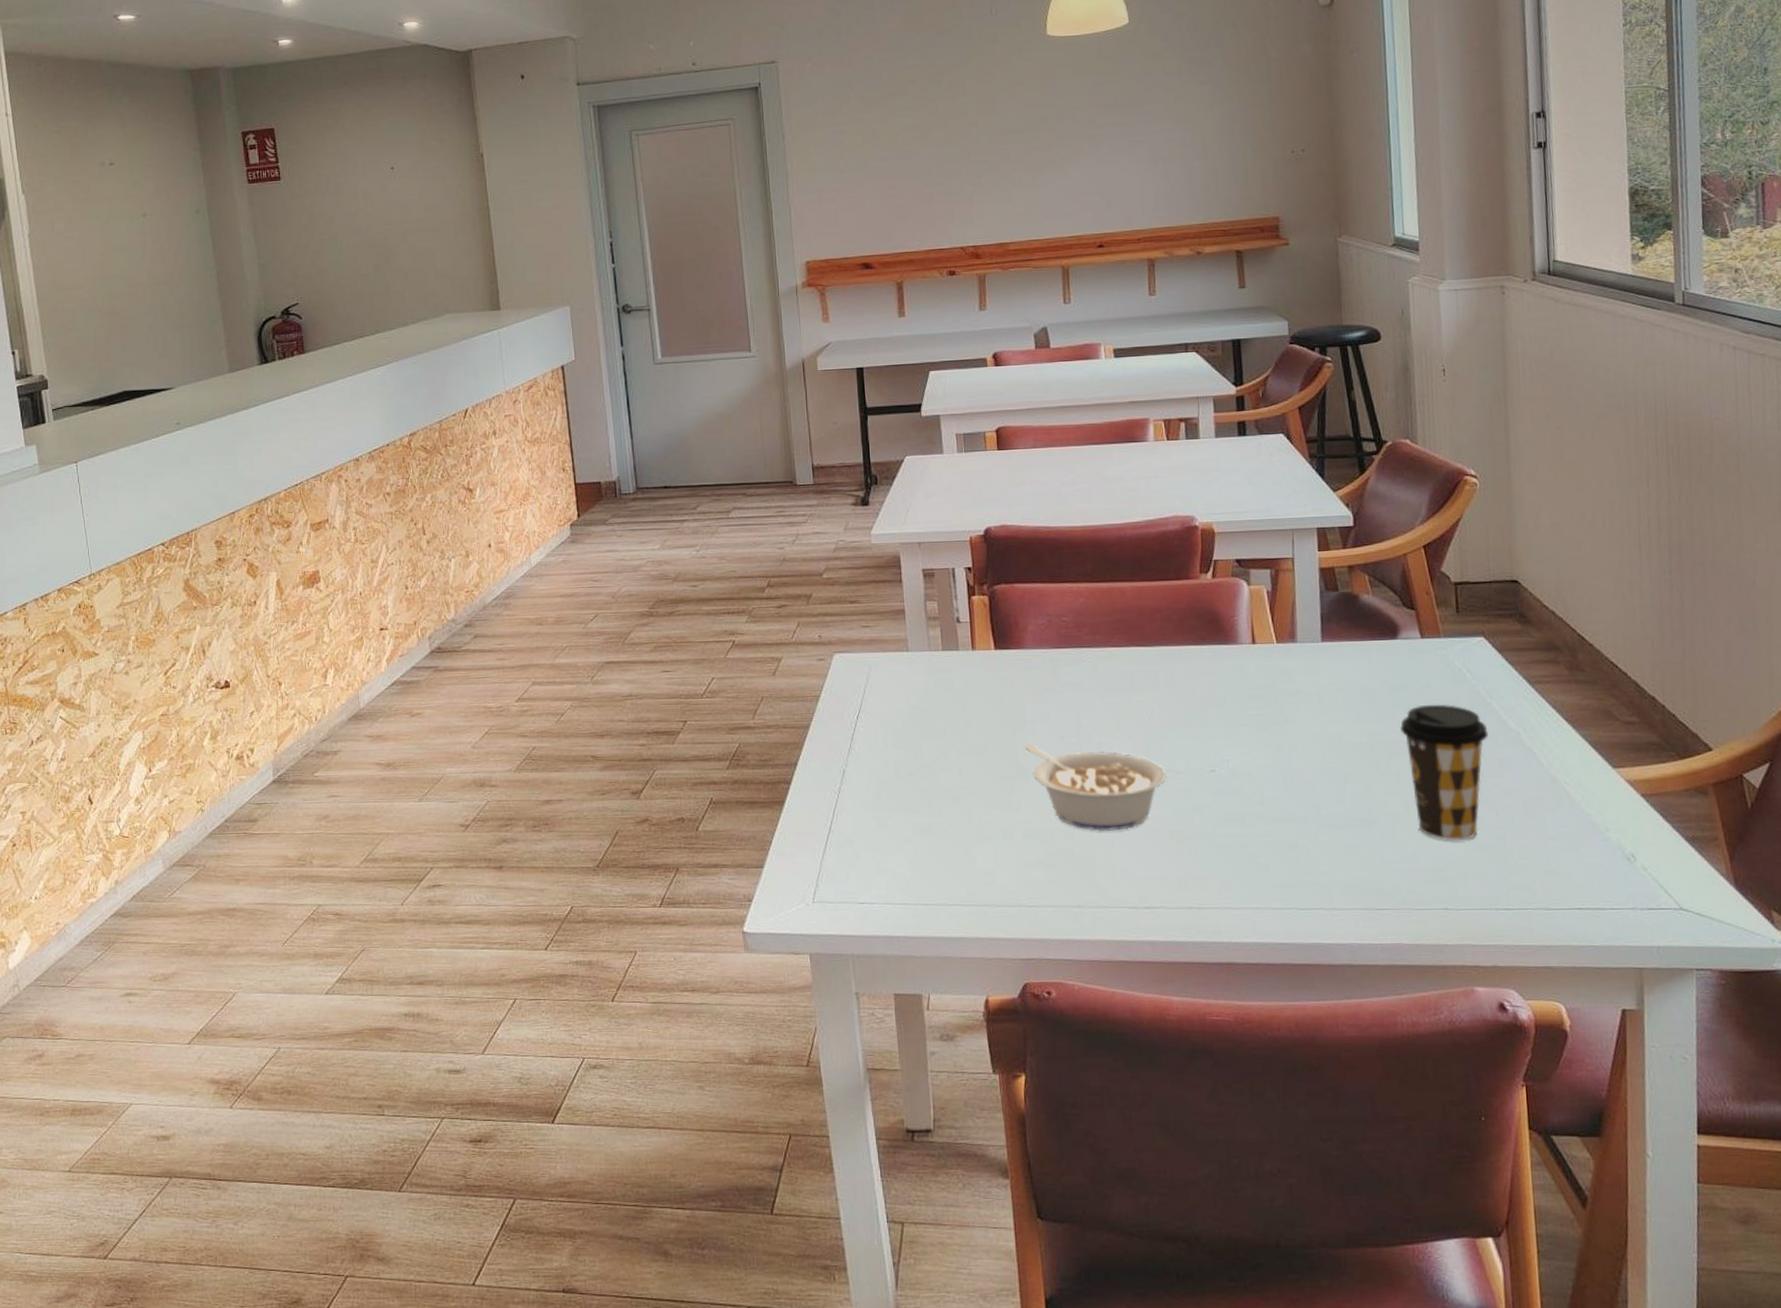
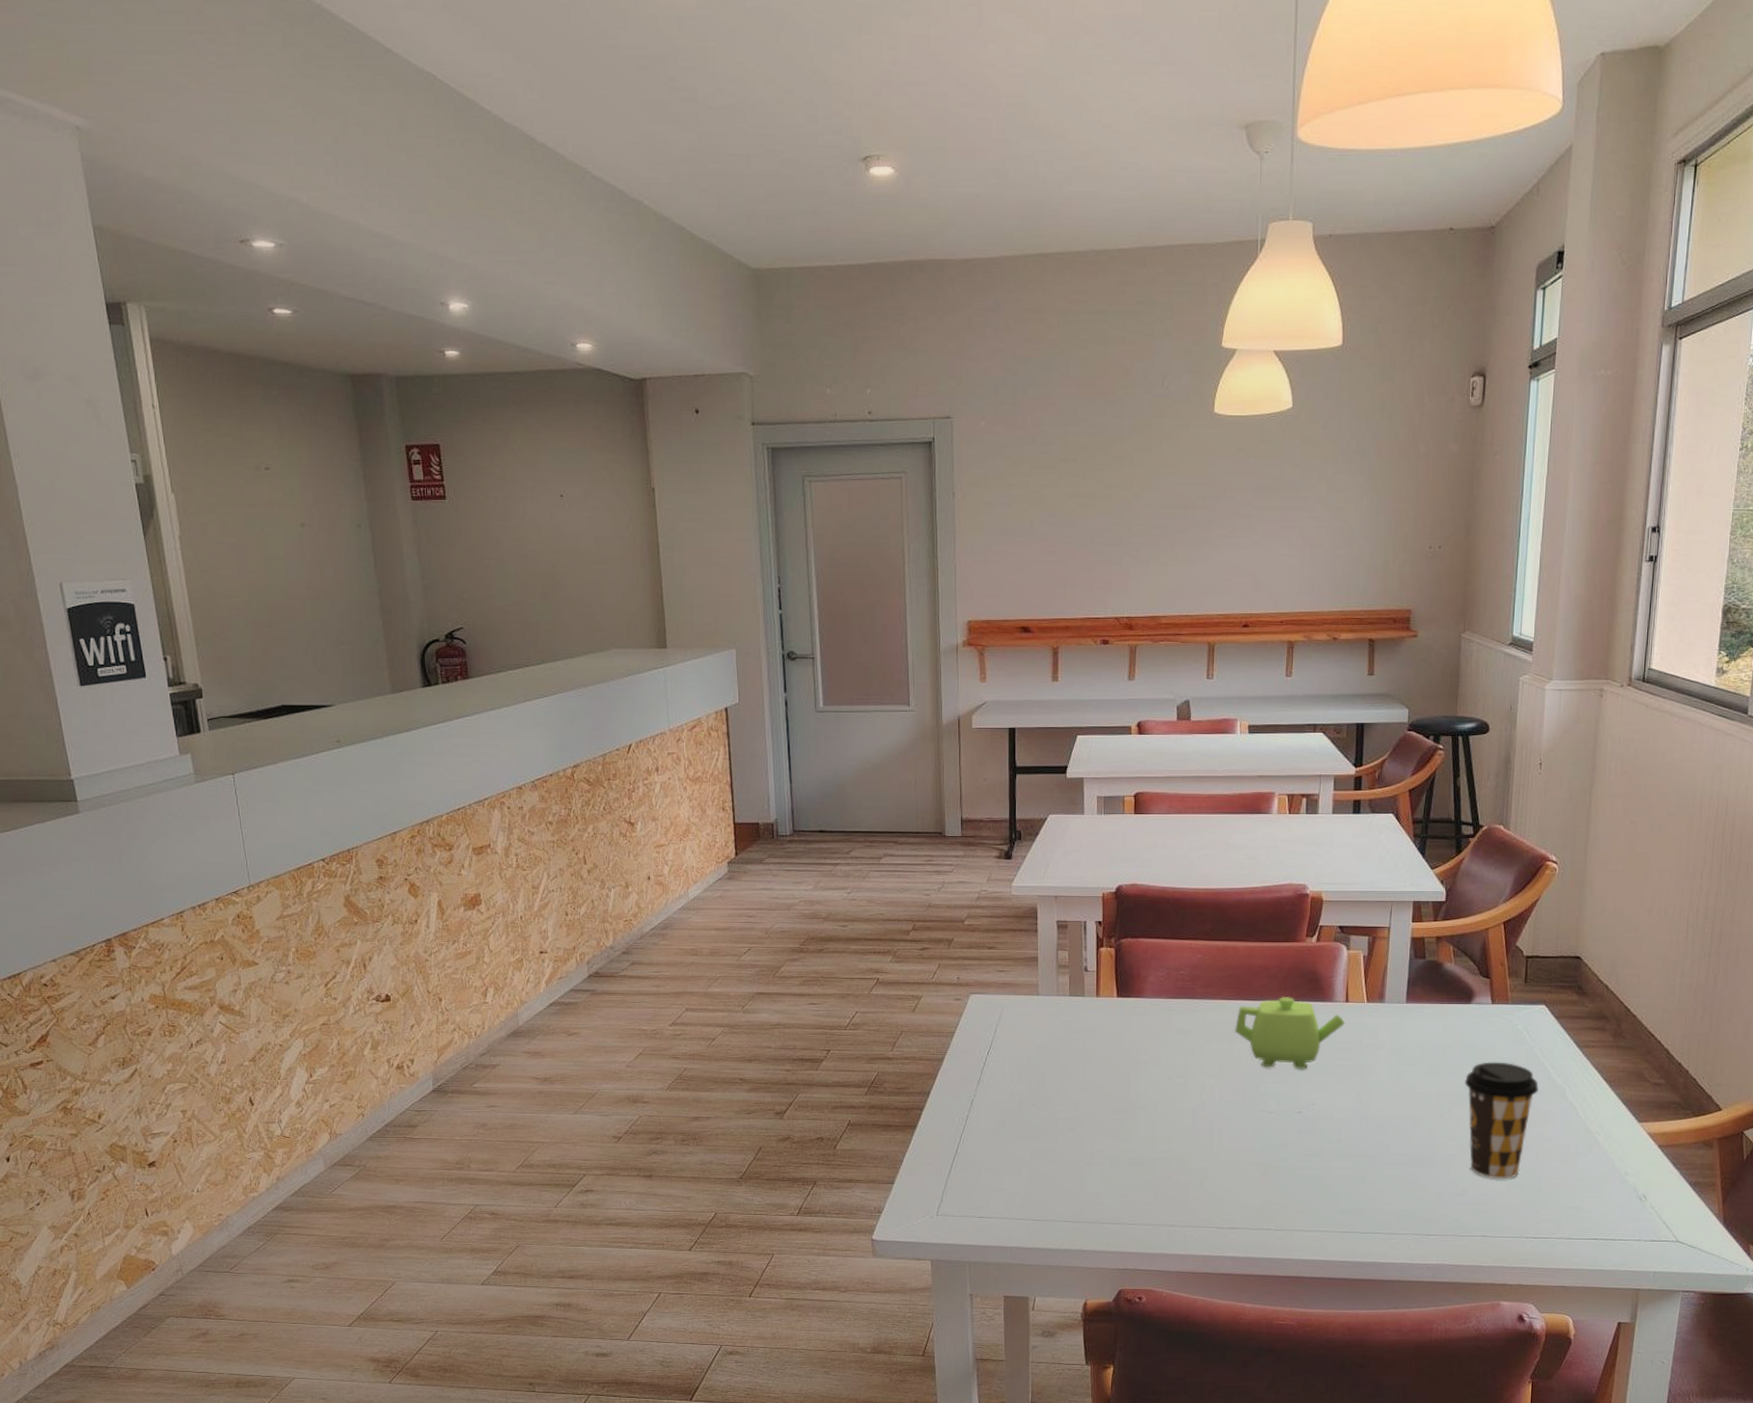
legume: present [1025,743,1167,831] -> none [1137,1082,1259,1161]
teapot: none [1129,641,1255,722] -> present [1235,997,1346,1069]

